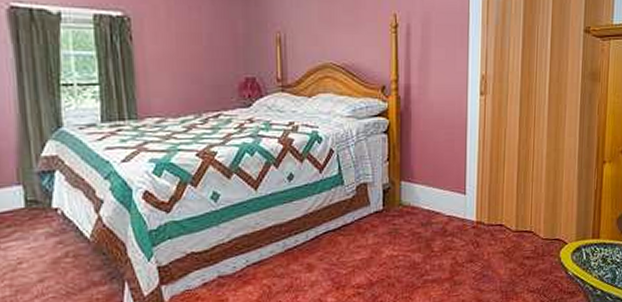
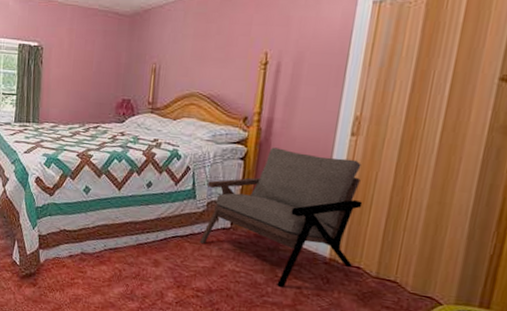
armchair: none [353,116,497,262] -> present [199,147,363,287]

